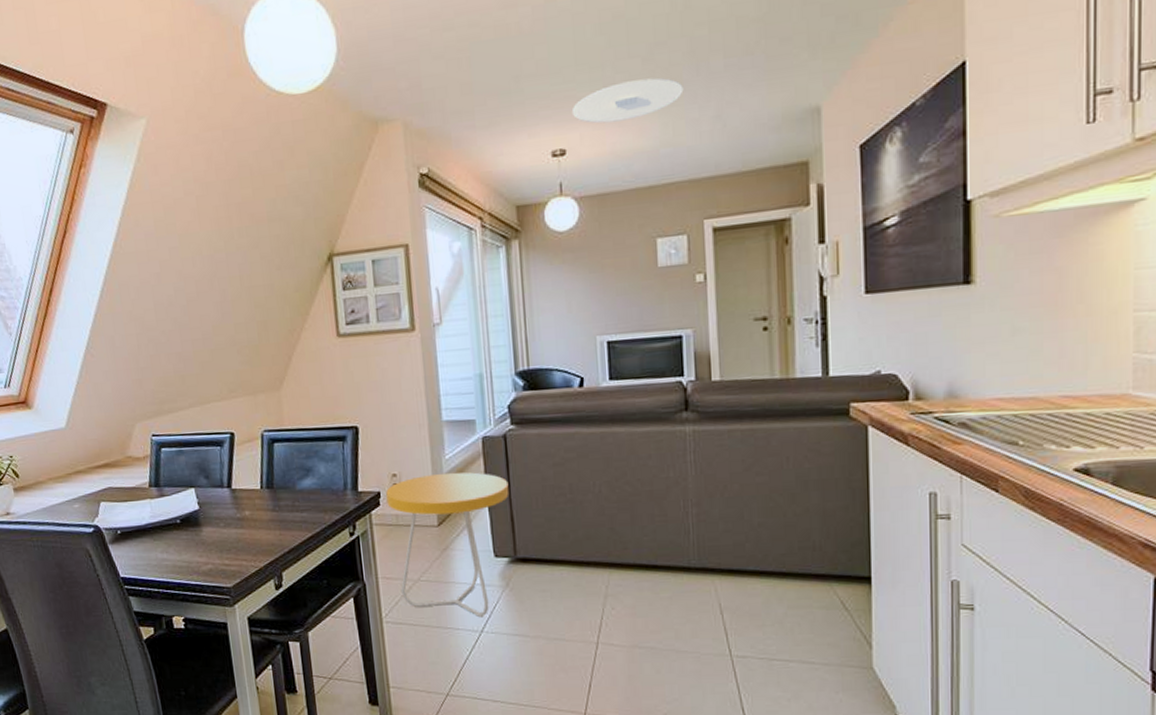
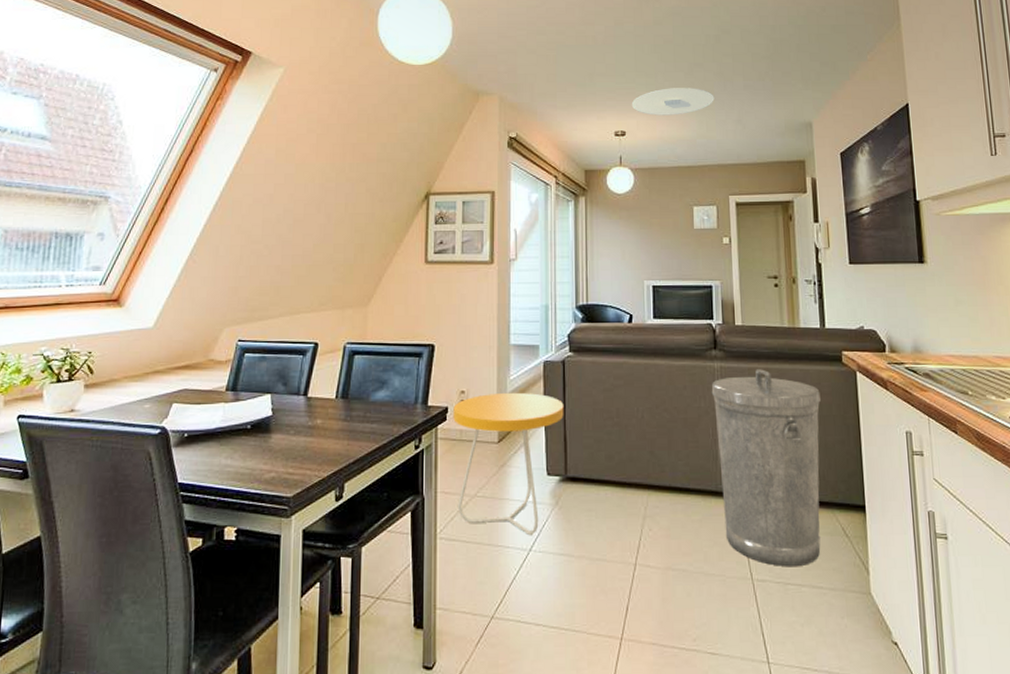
trash can: none [682,430,821,642] -> present [711,369,822,566]

